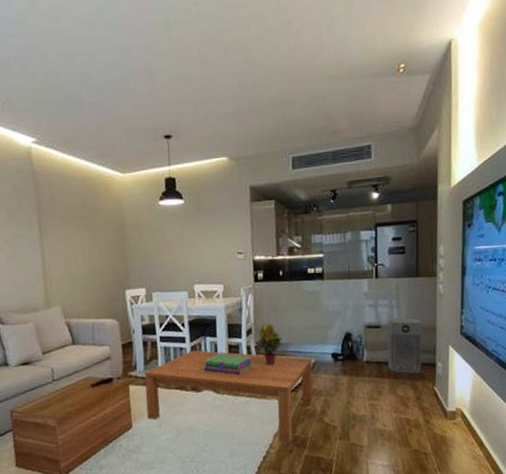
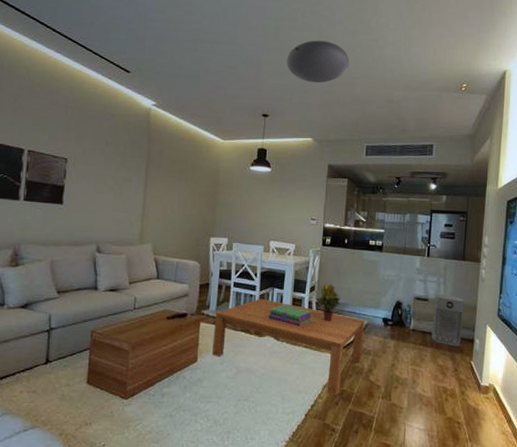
ceiling light: none [183,32,261,89] -> present [286,40,350,83]

